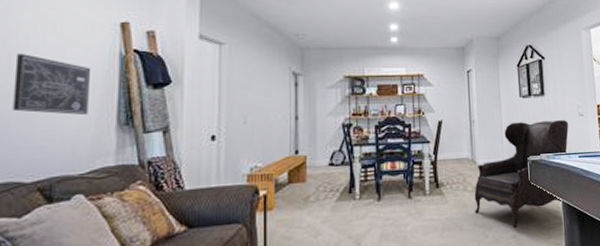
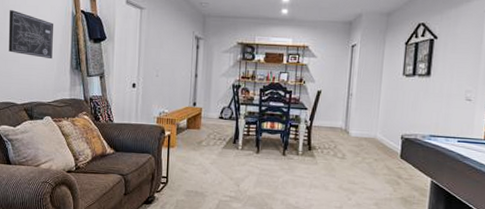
armchair: present [474,119,569,229] -> none [342,100,453,198]

